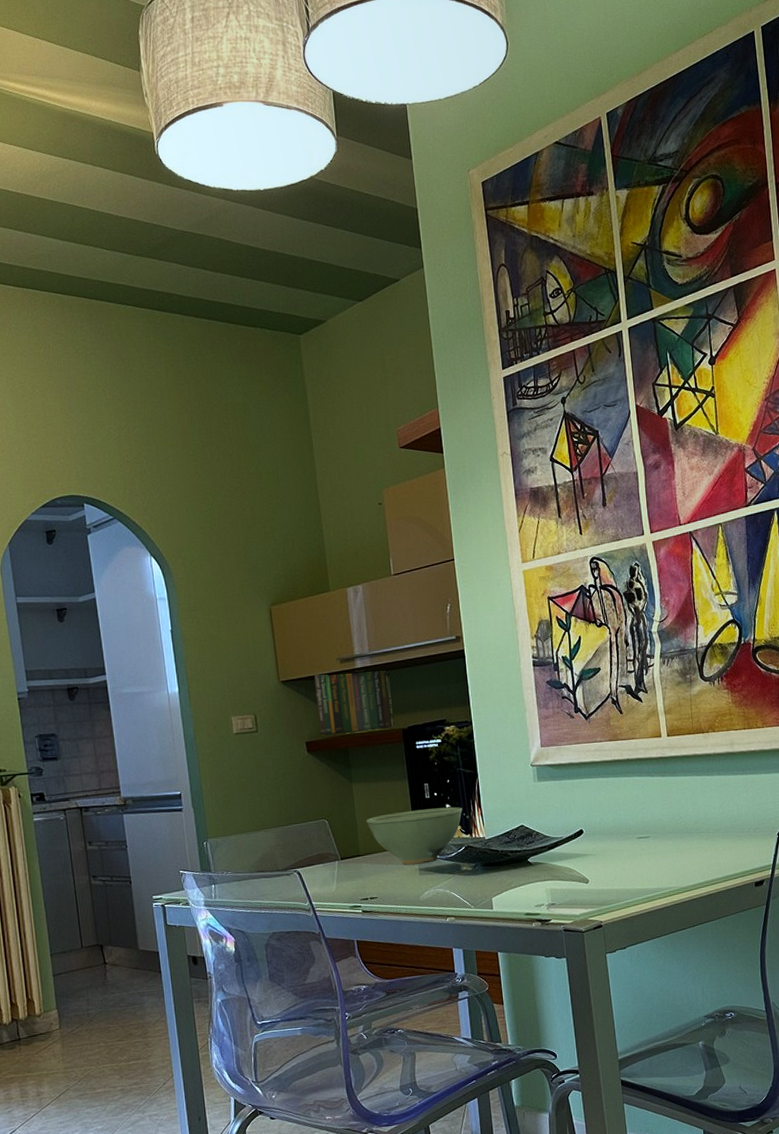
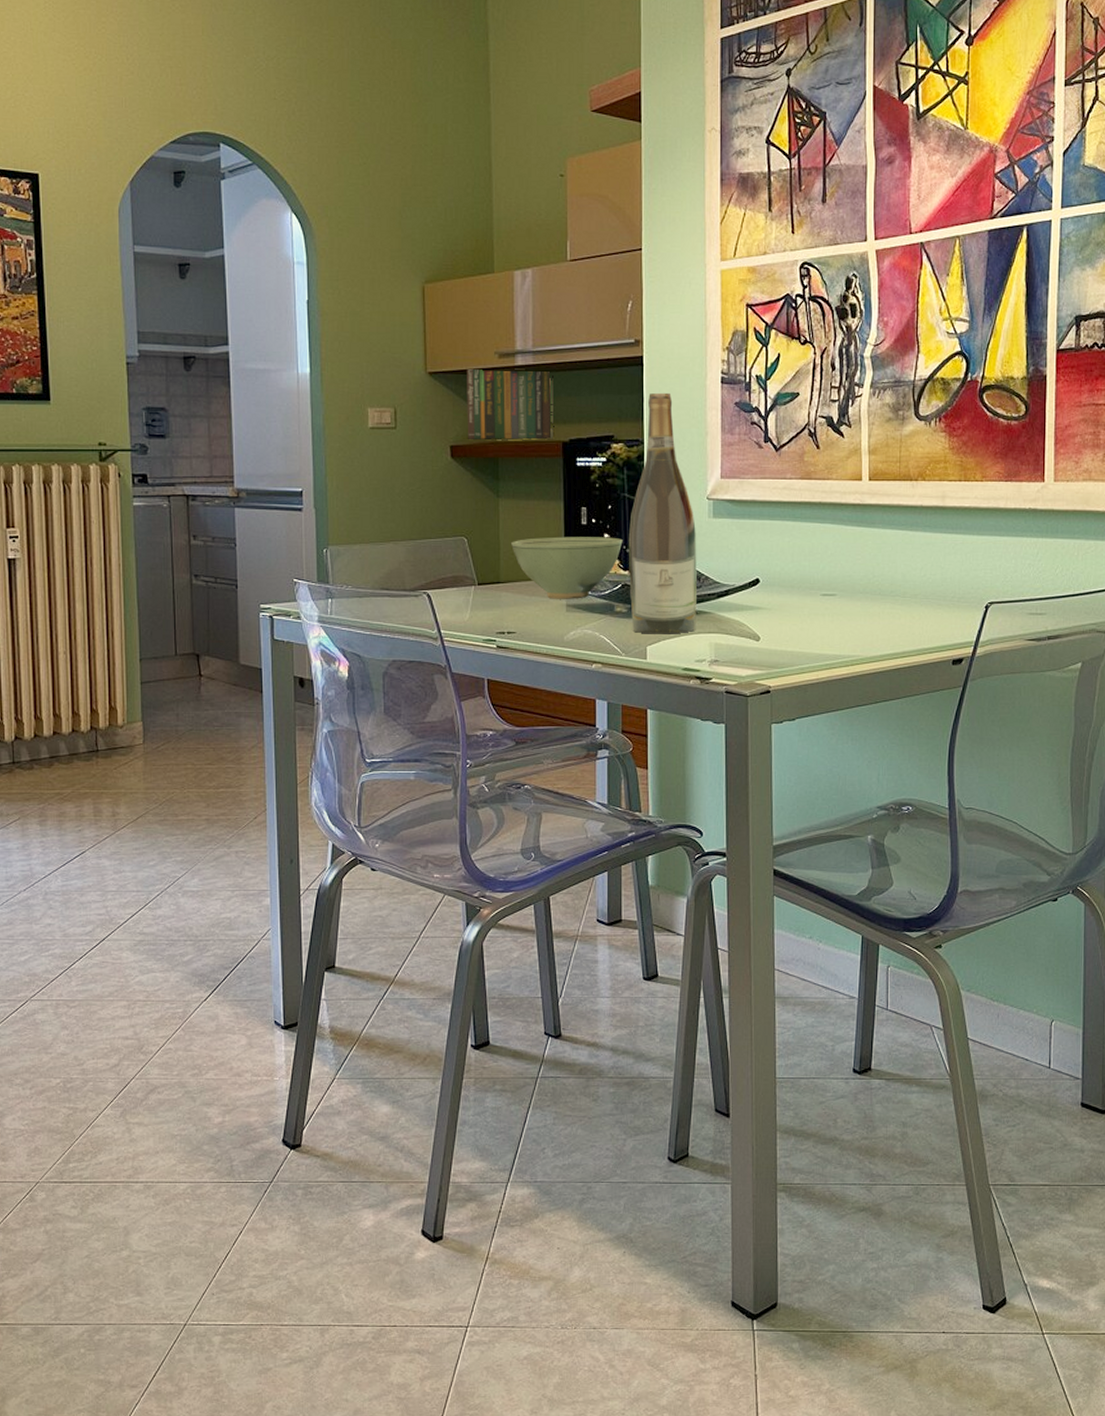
wine bottle: none [466,678,533,887] -> present [628,392,697,634]

